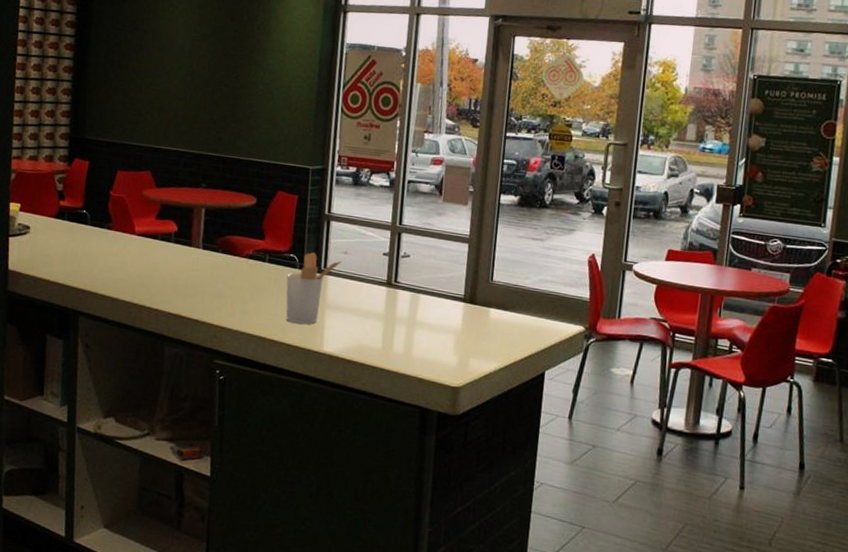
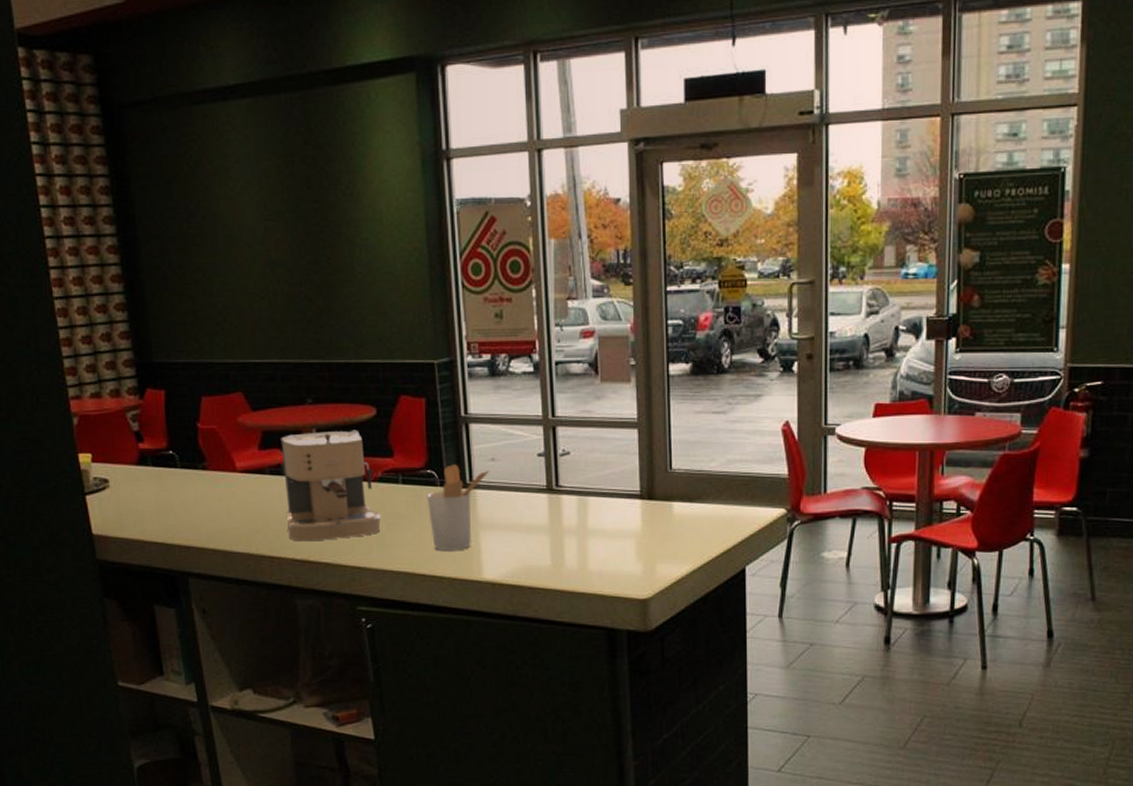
coffee maker: none [167,210,247,301] -> present [281,430,381,542]

